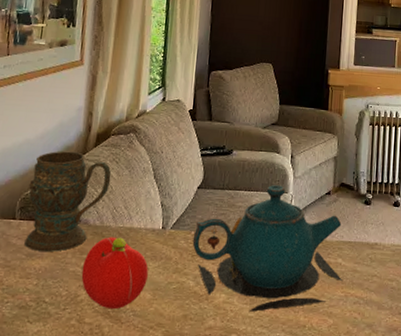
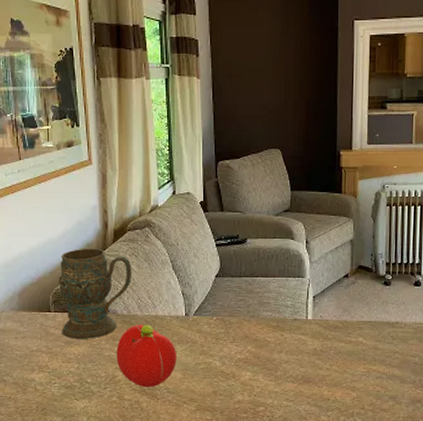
teapot: present [192,185,343,312] -> none [215,271,365,387]

